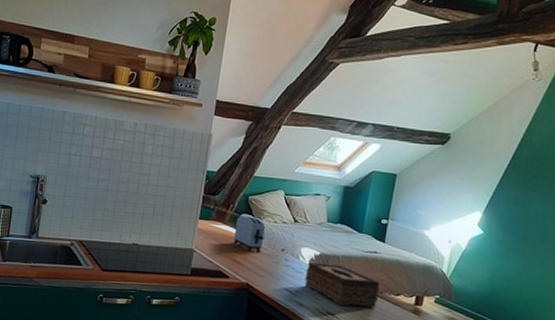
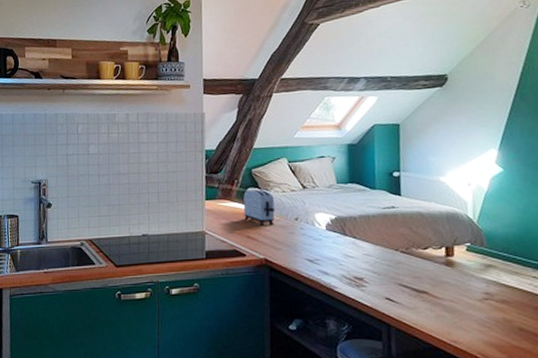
tissue box: present [304,262,380,308] -> none [324,226,406,269]

